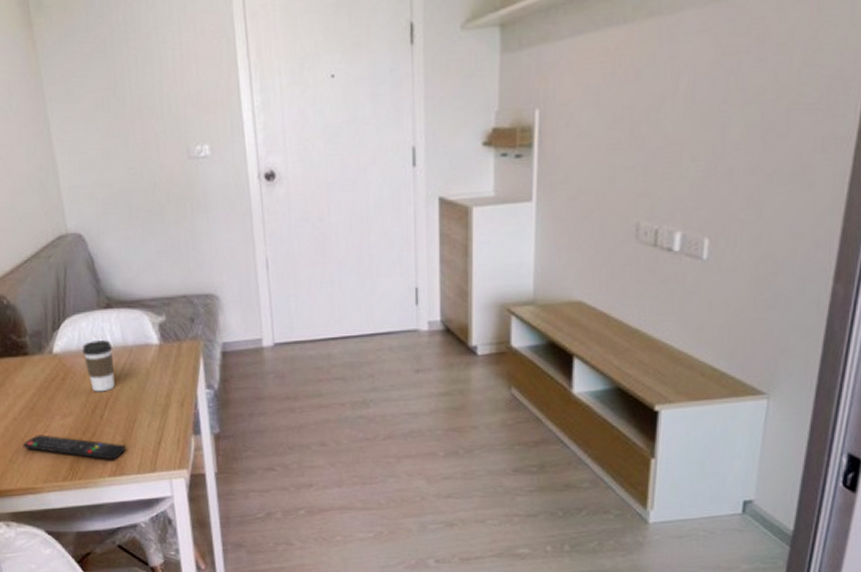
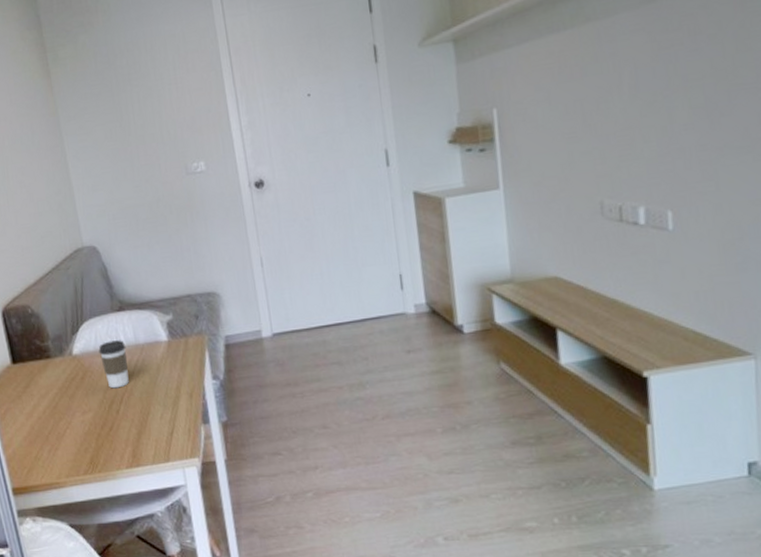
remote control: present [22,434,126,460] -> none [47,431,141,453]

